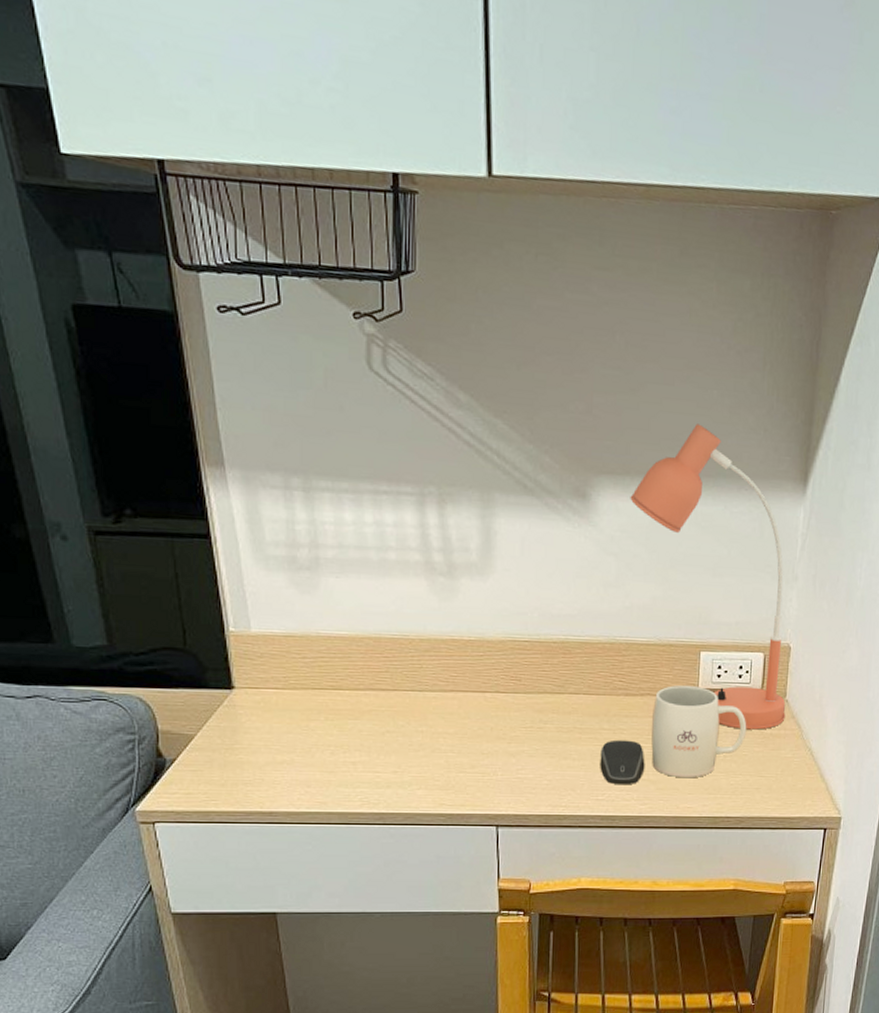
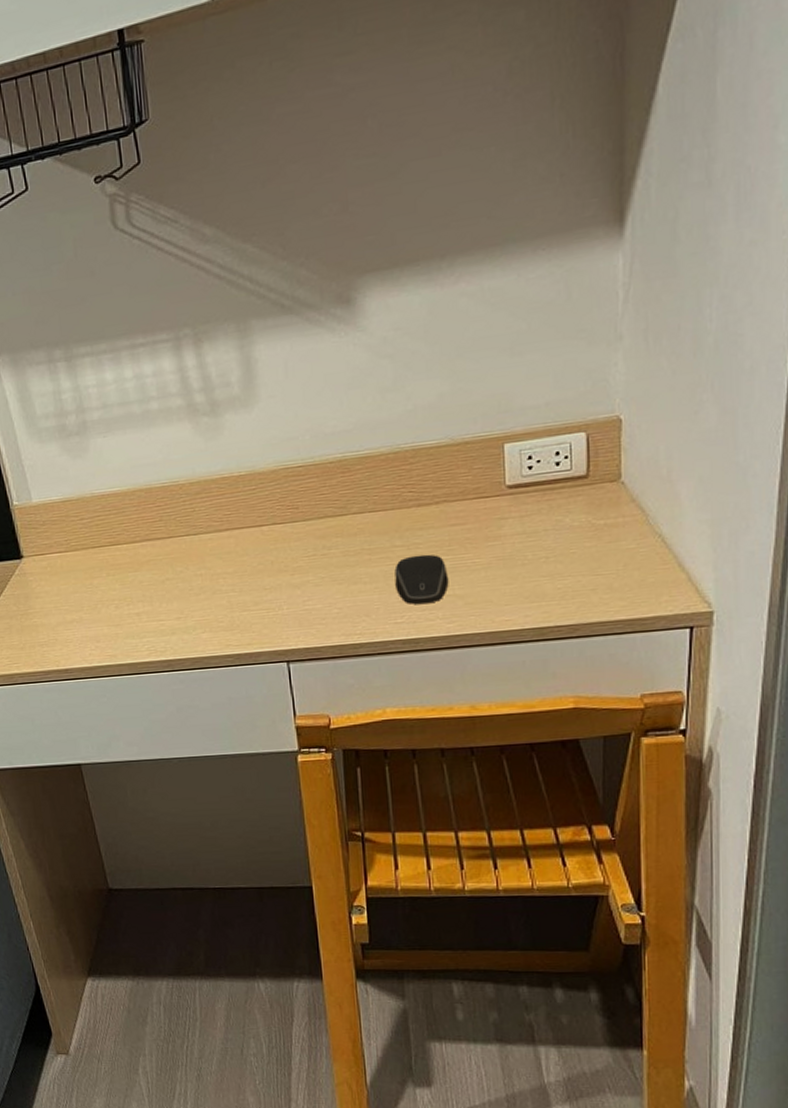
desk lamp: present [630,424,786,730] -> none [401,189,623,525]
mug: present [651,685,747,778] -> none [451,483,573,589]

